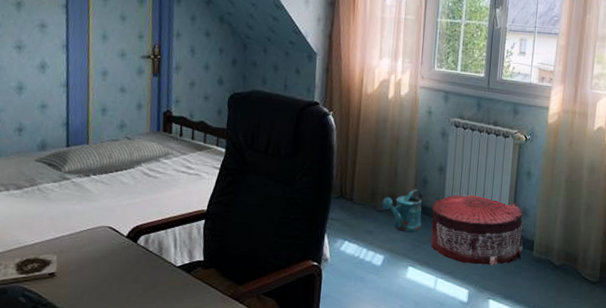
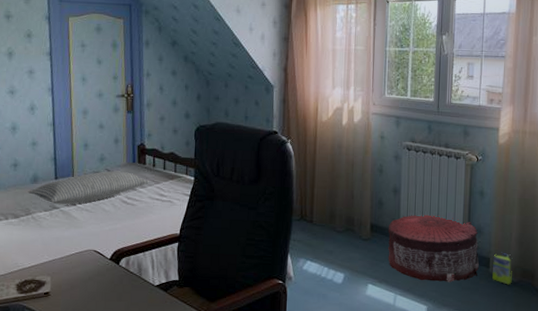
watering can: present [382,188,423,232] -> none [340,210,380,251]
box: none [536,235,557,269] -> present [492,252,513,285]

